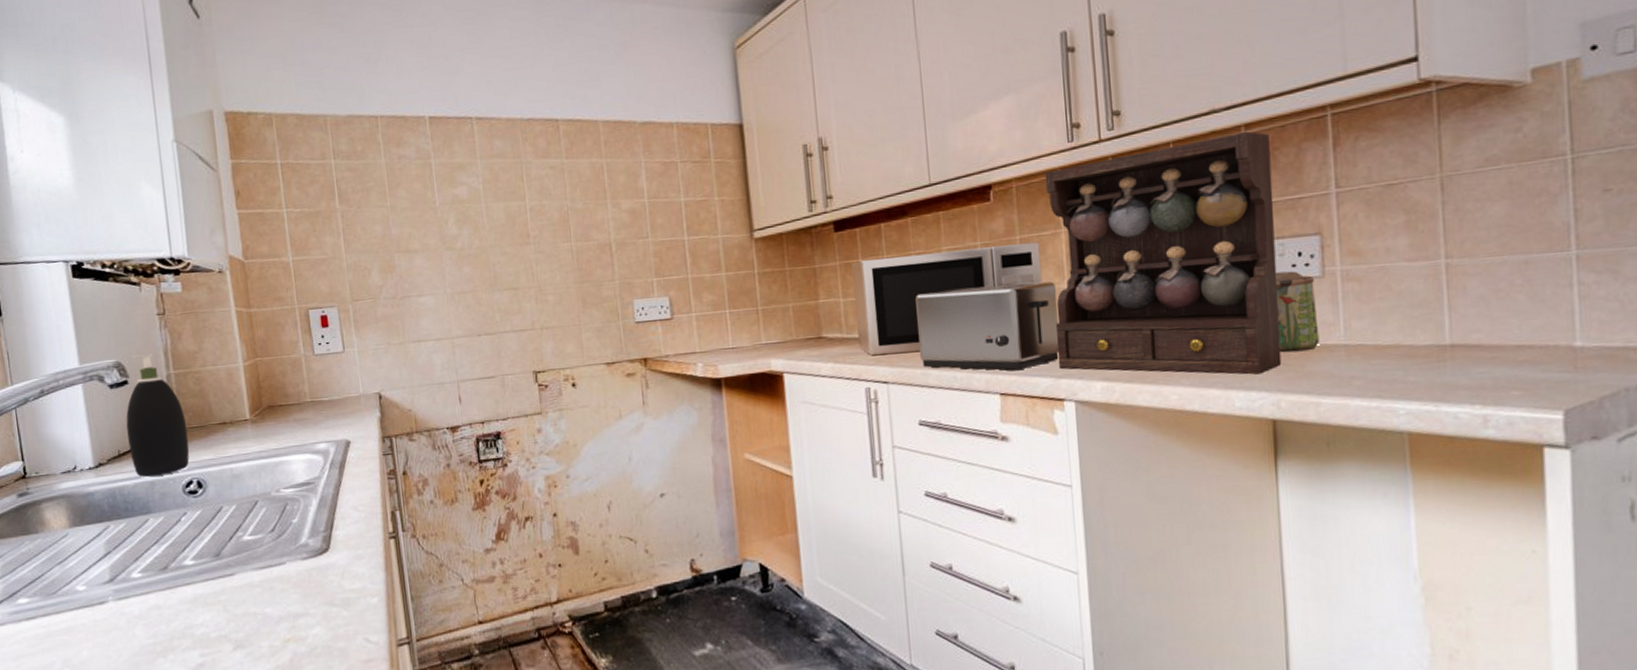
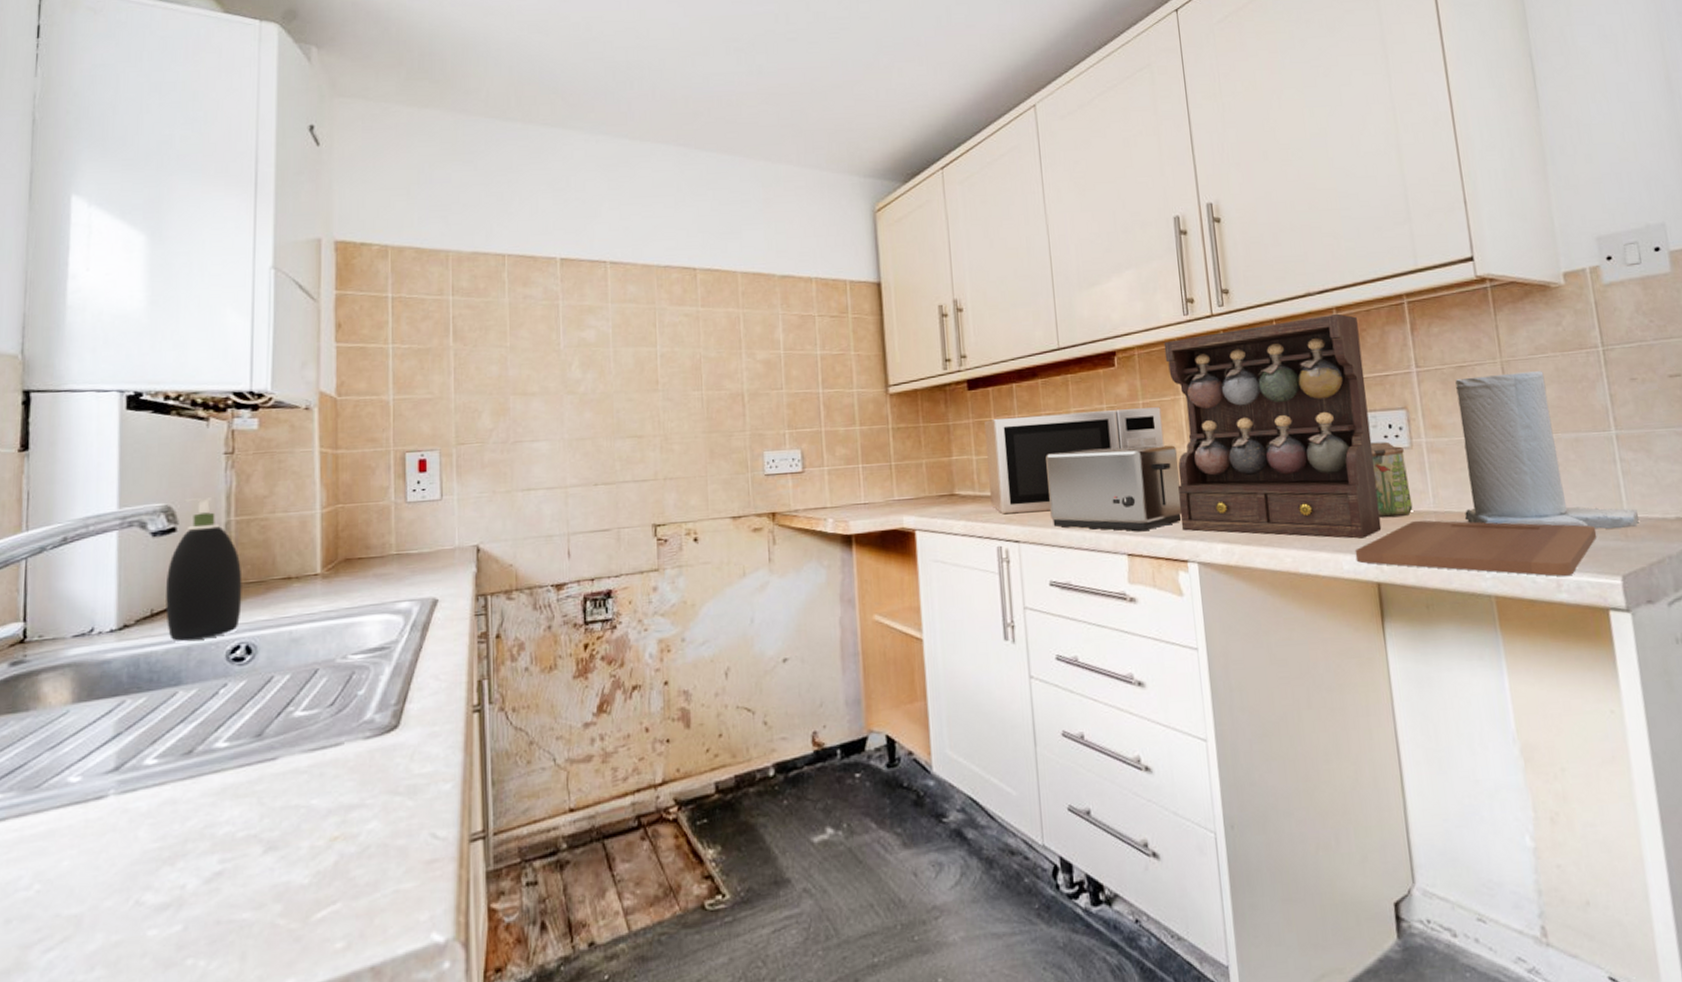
cutting board: none [1249,354,1539,412] -> present [1355,520,1597,577]
paper towel: none [1379,185,1595,361] -> present [1455,371,1640,530]

